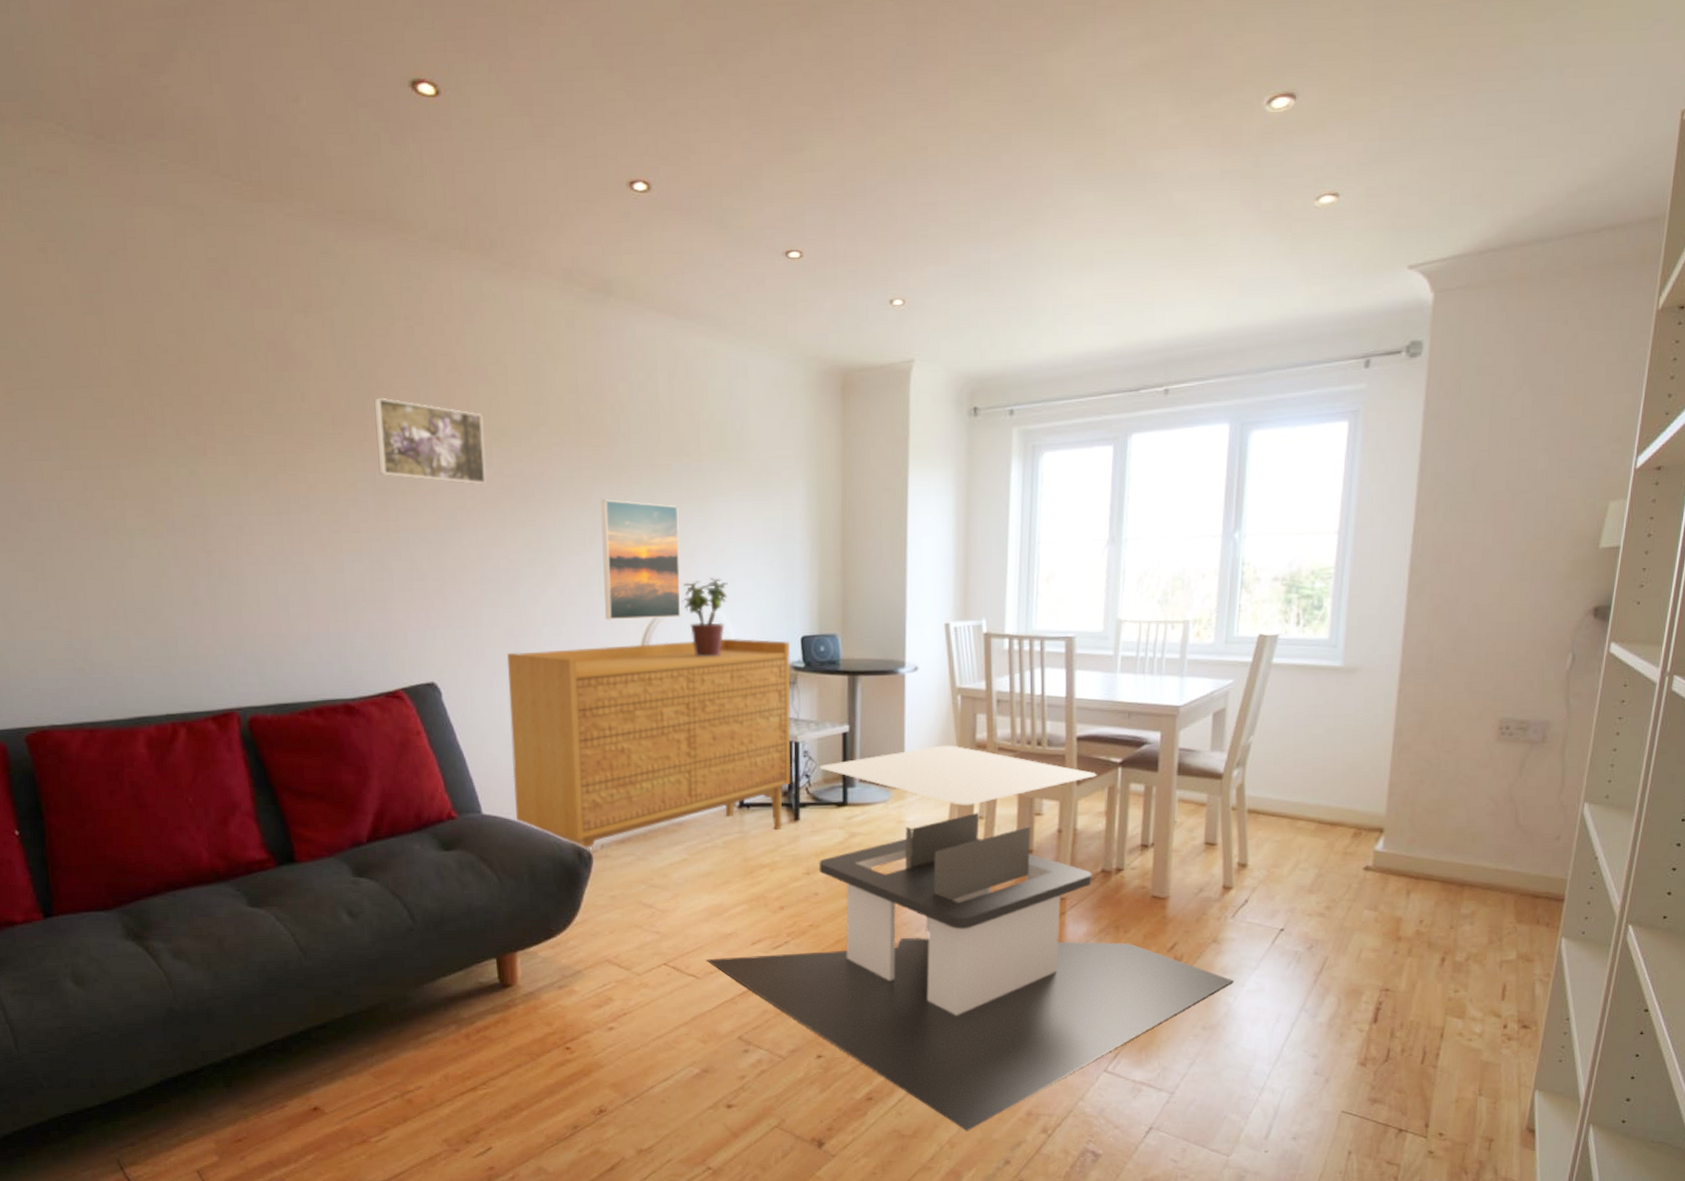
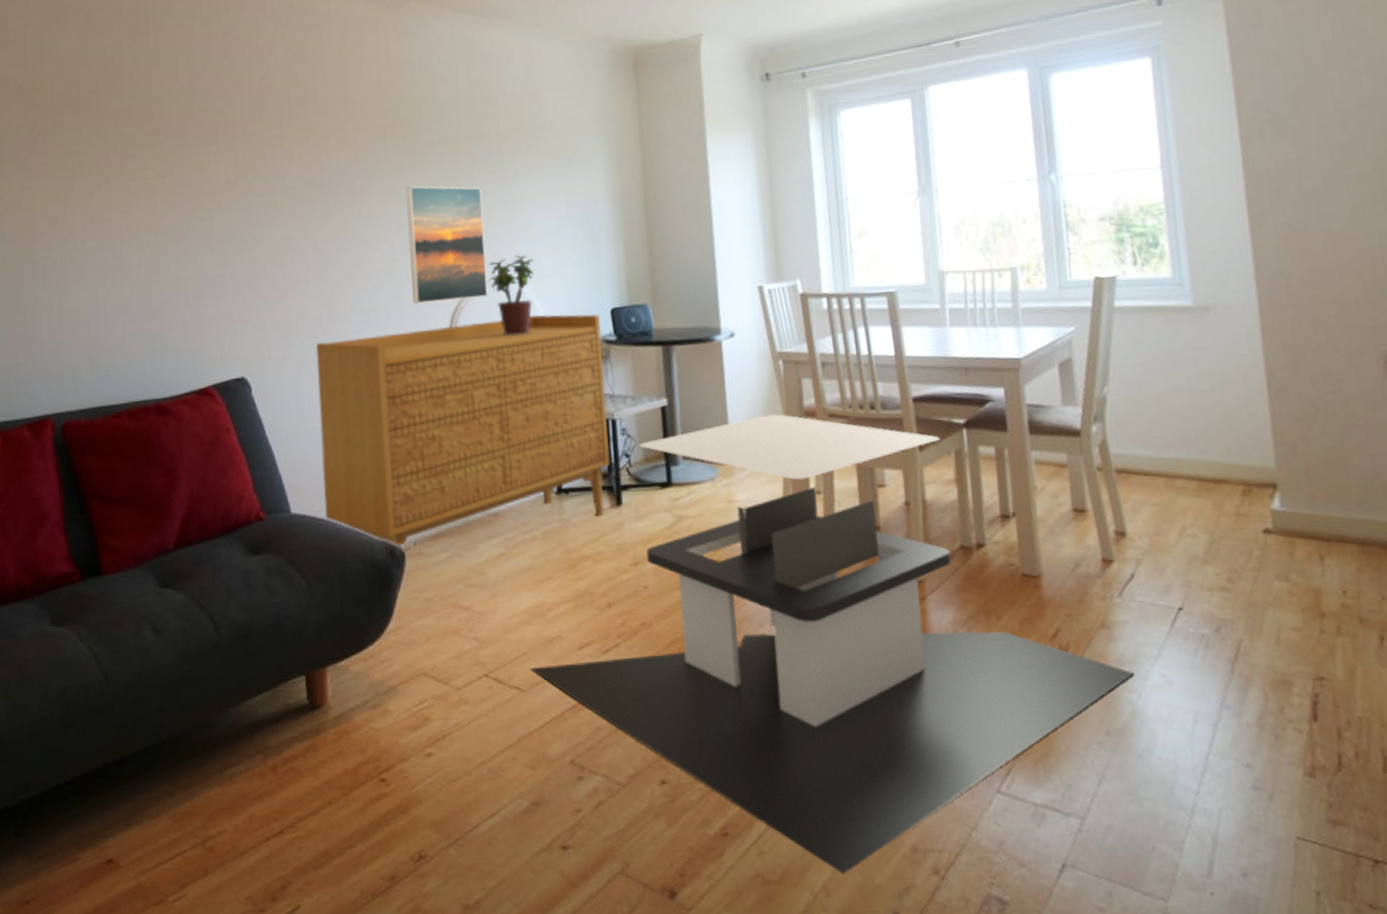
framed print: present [374,397,486,485] -> none [192,107,296,182]

